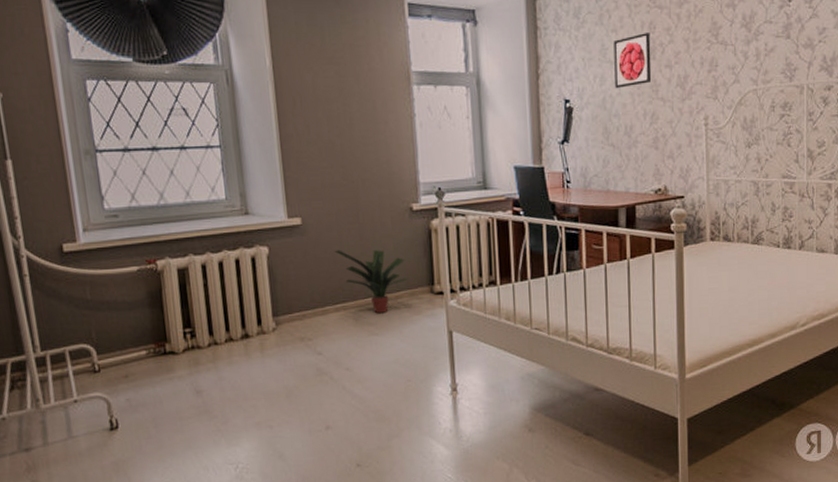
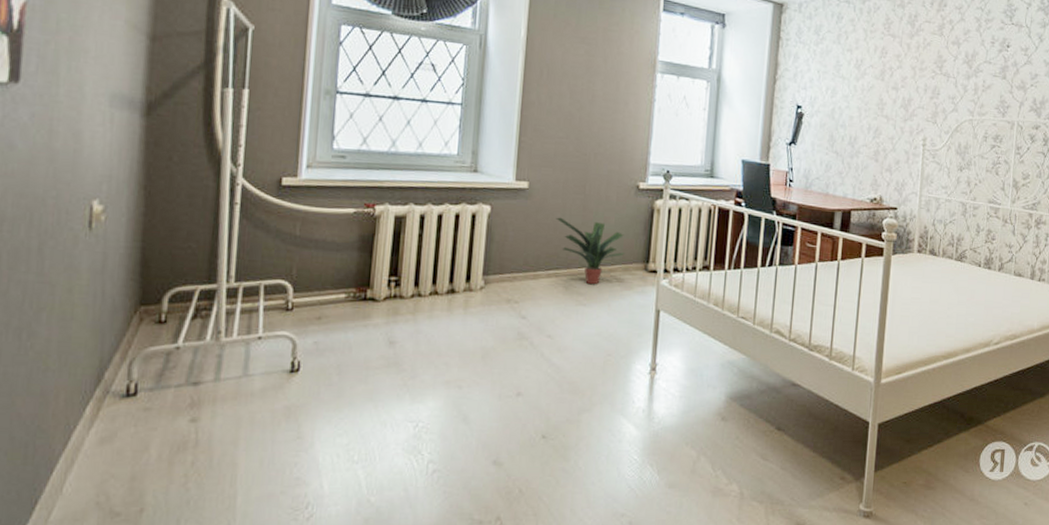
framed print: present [613,33,652,88] -> none [845,56,882,102]

